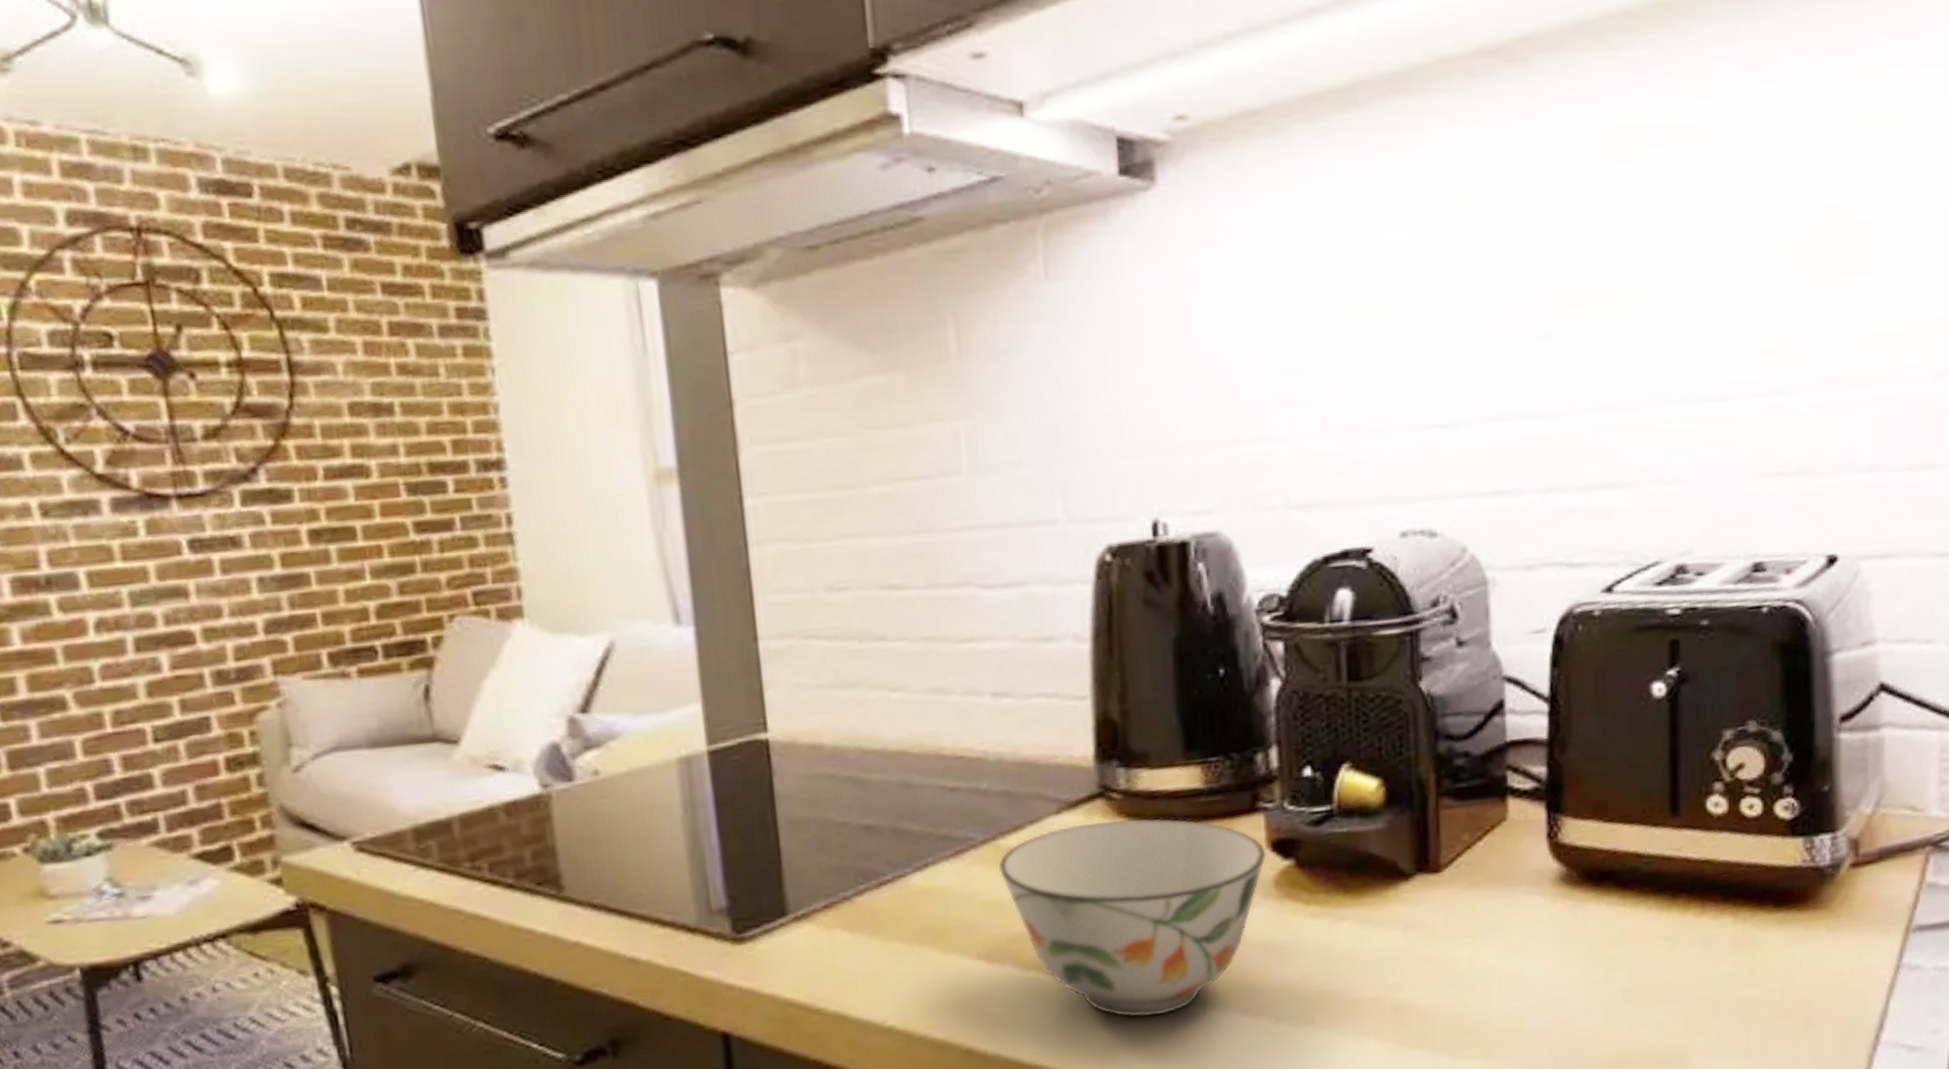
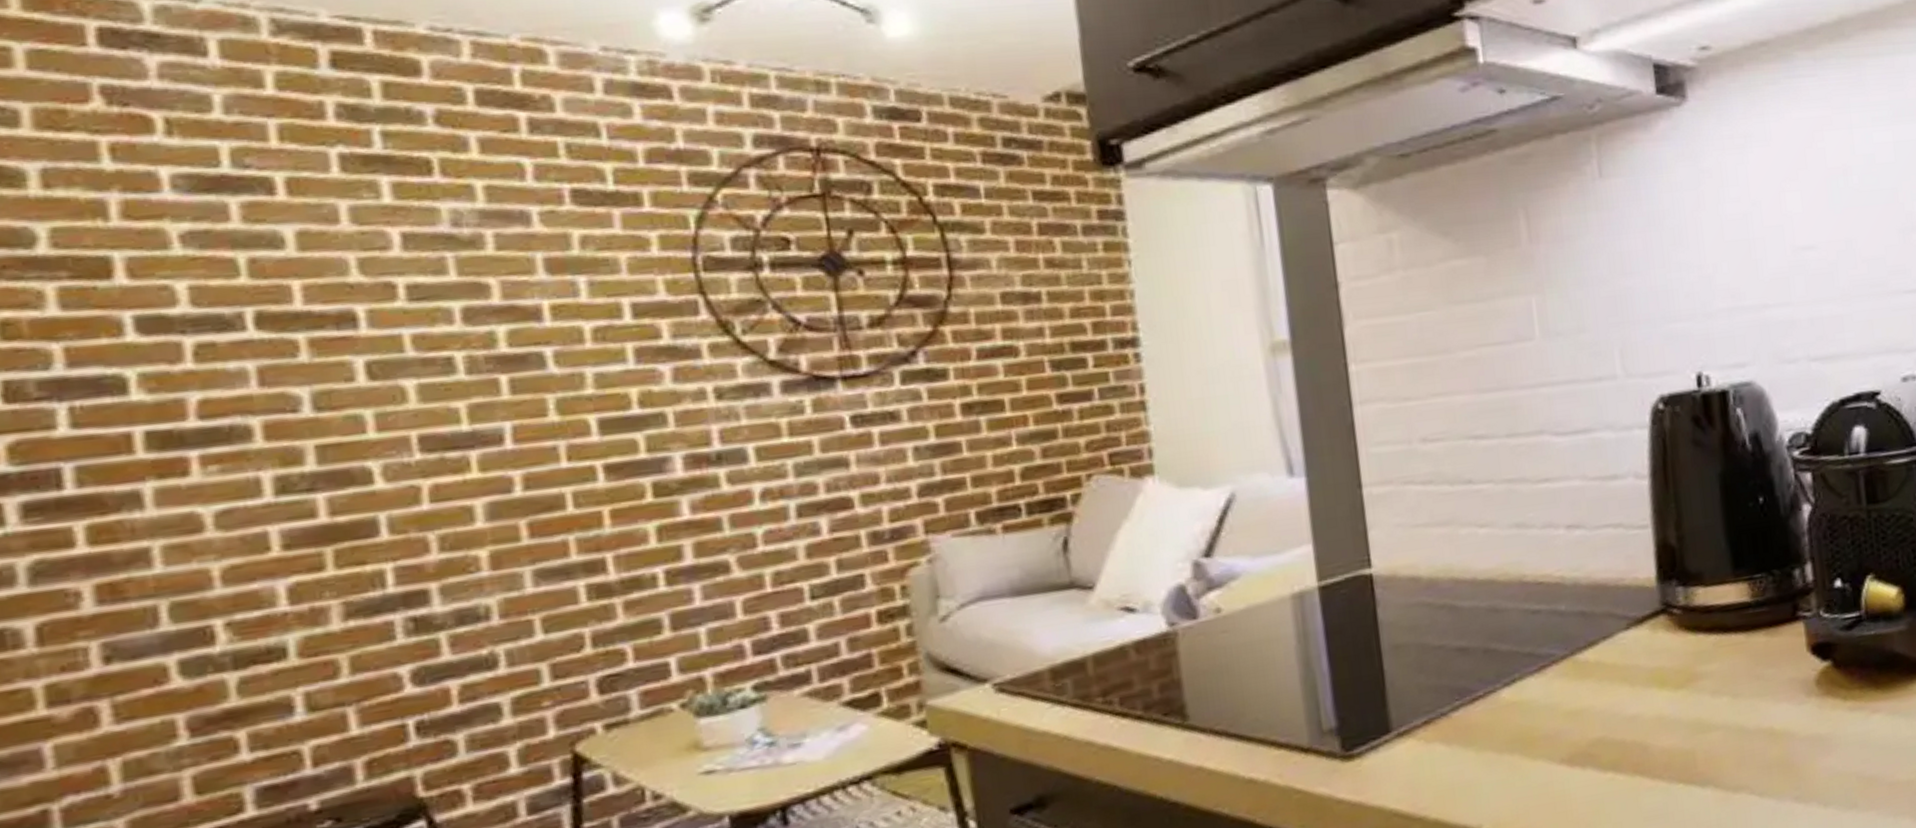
soup bowl: present [998,818,1267,1018] -> none [1577,629,1808,811]

